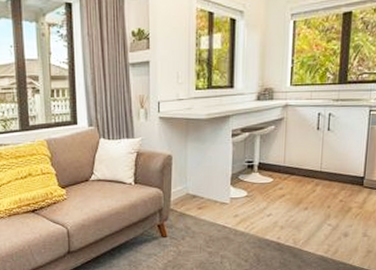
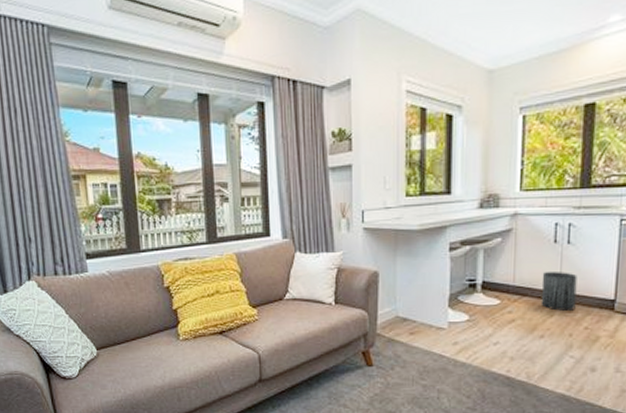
trash can: none [306,154,335,187] -> present [541,272,577,311]

